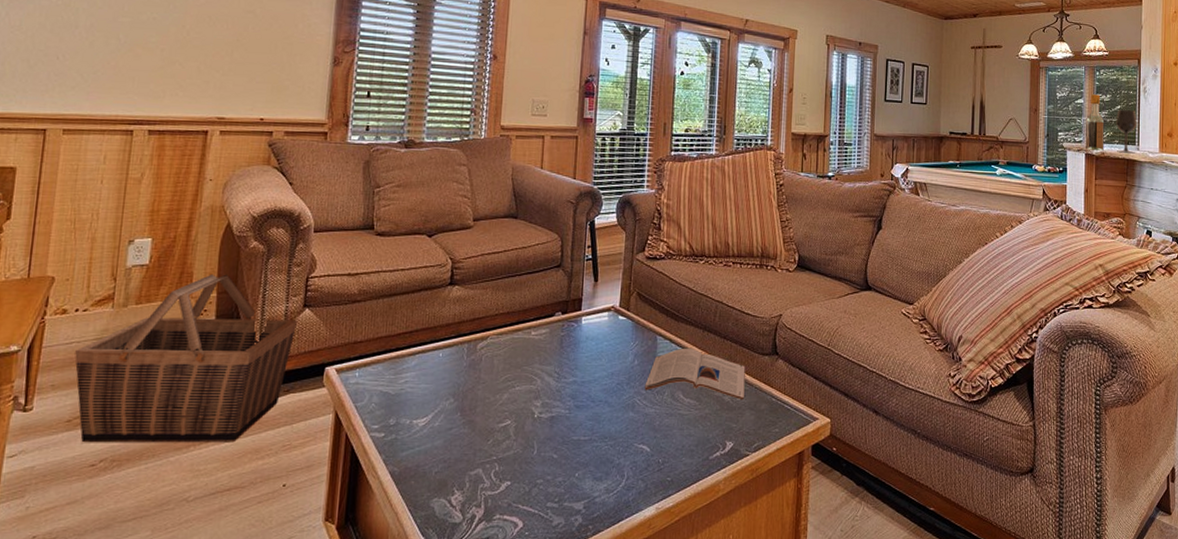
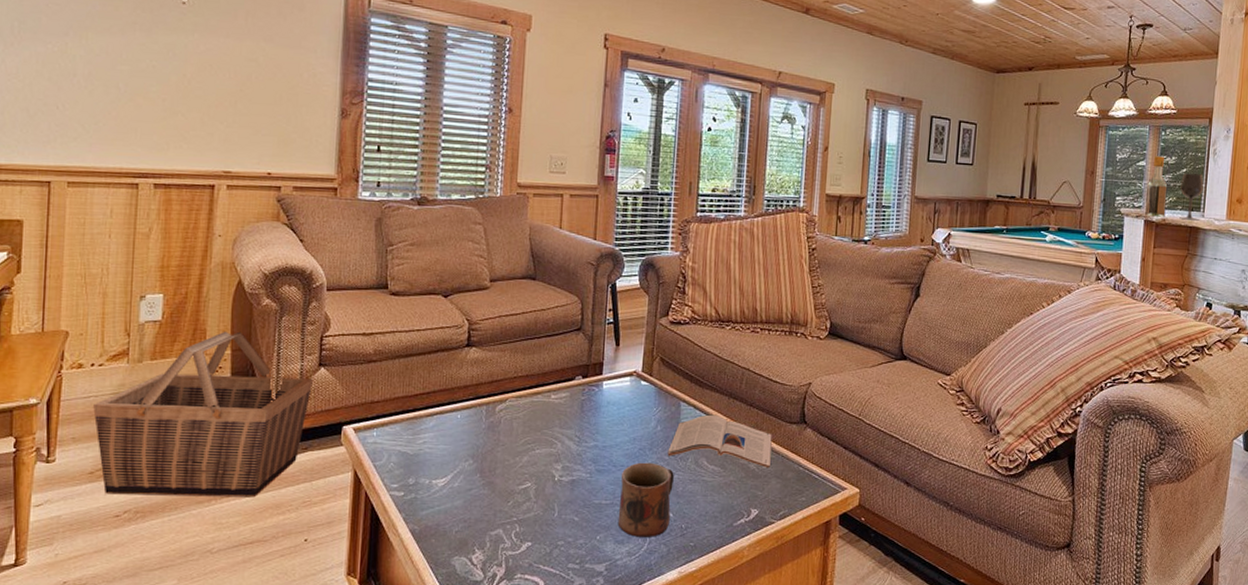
mug: none [596,397,651,473] -> present [617,462,674,537]

